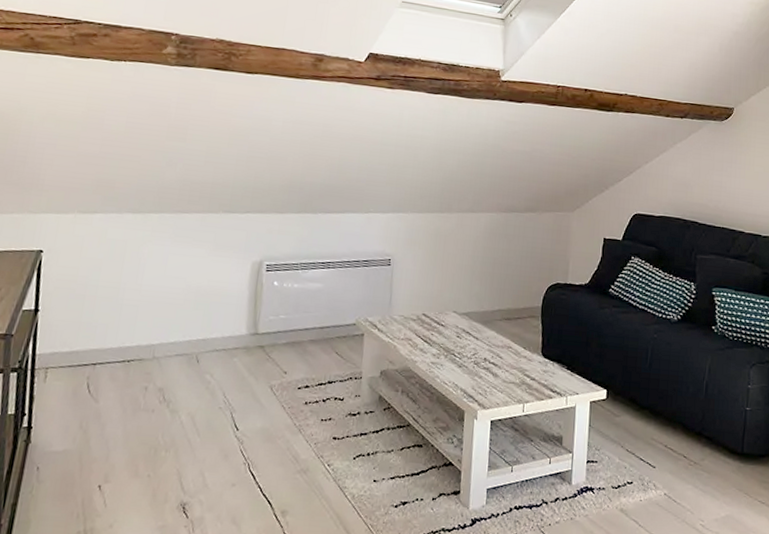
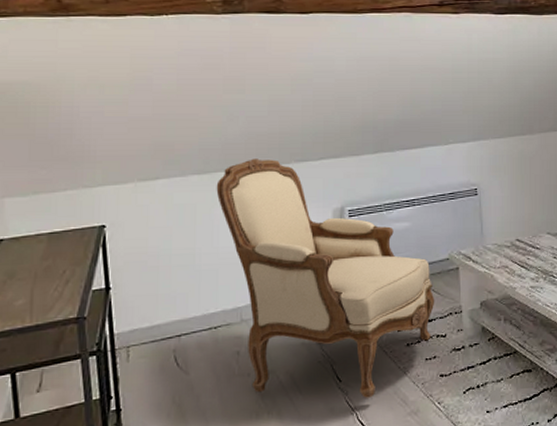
armchair: none [147,204,338,450] -> present [216,158,435,398]

